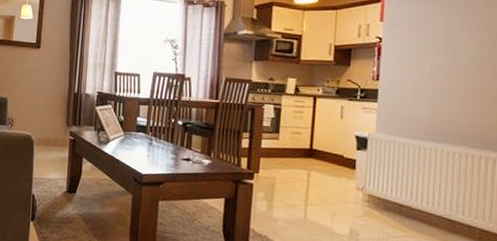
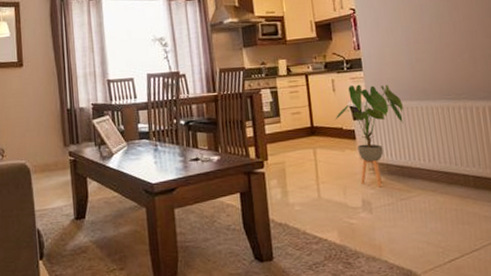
house plant: none [337,114,415,221] -> present [335,84,404,188]

